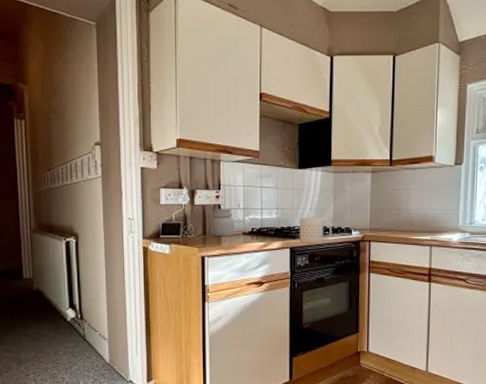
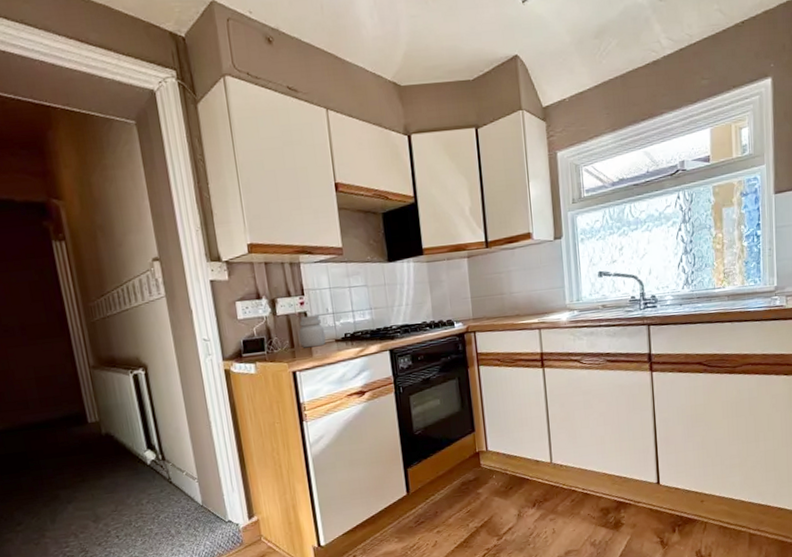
mug: present [299,217,332,243] -> none [396,312,433,343]

